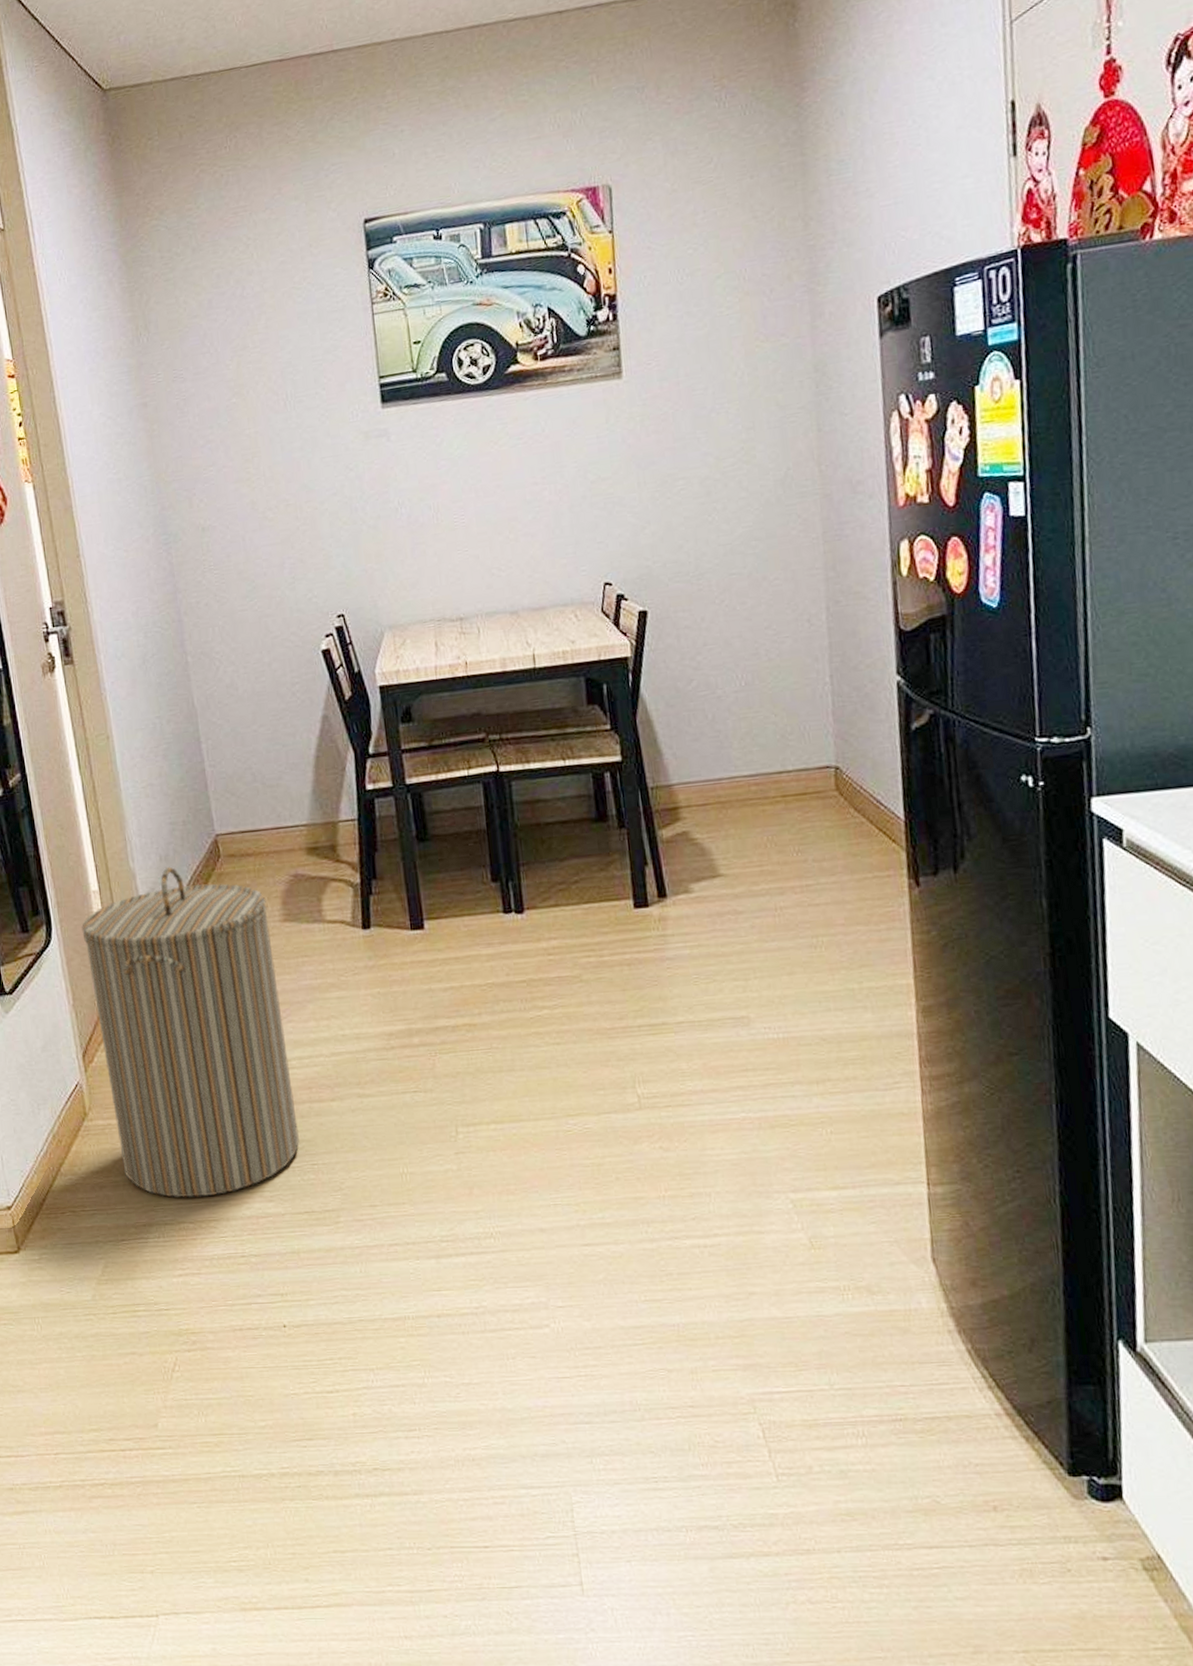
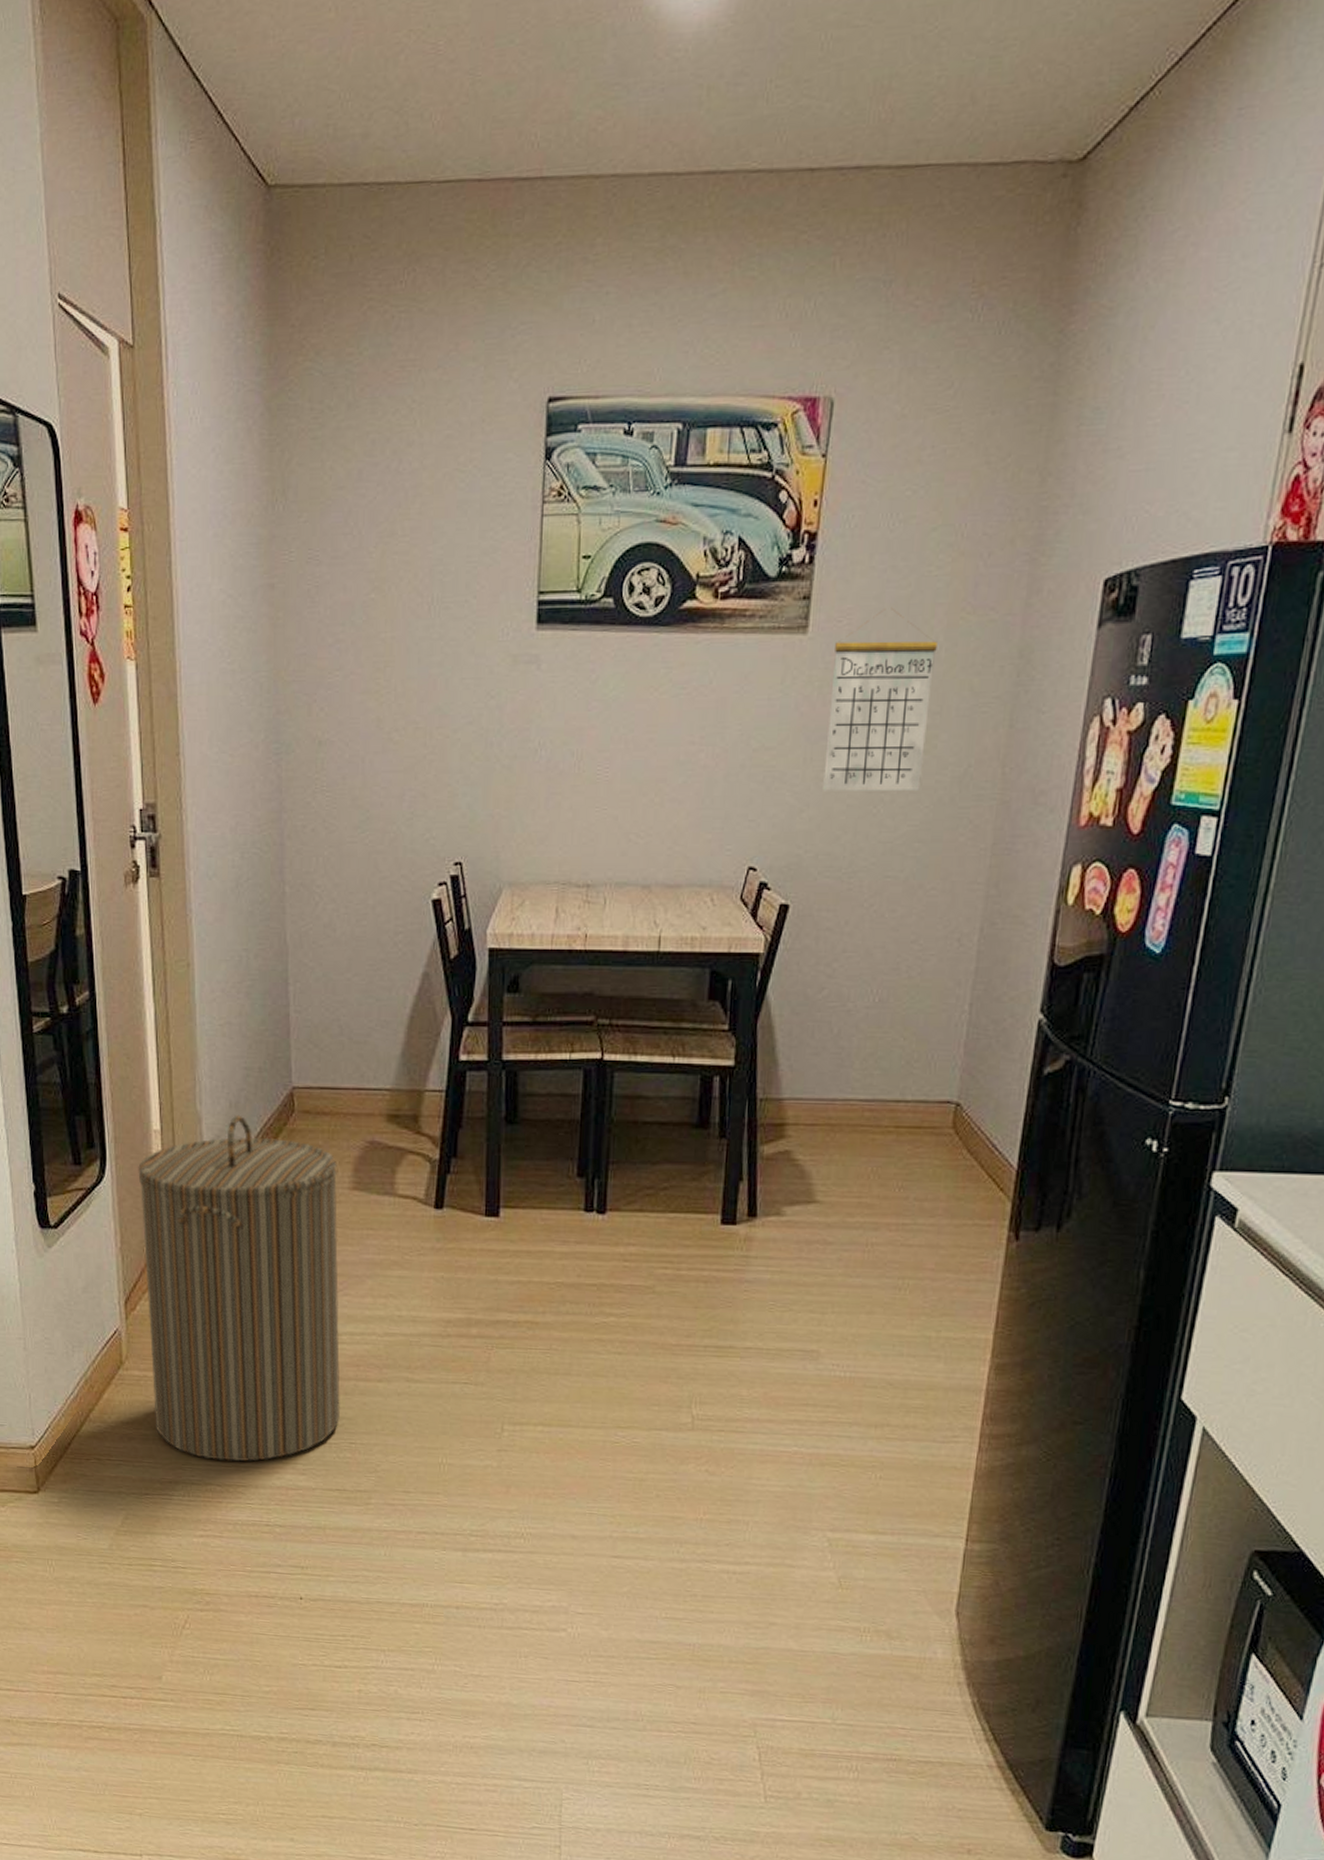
calendar: none [648,346,748,509] -> present [823,607,937,791]

